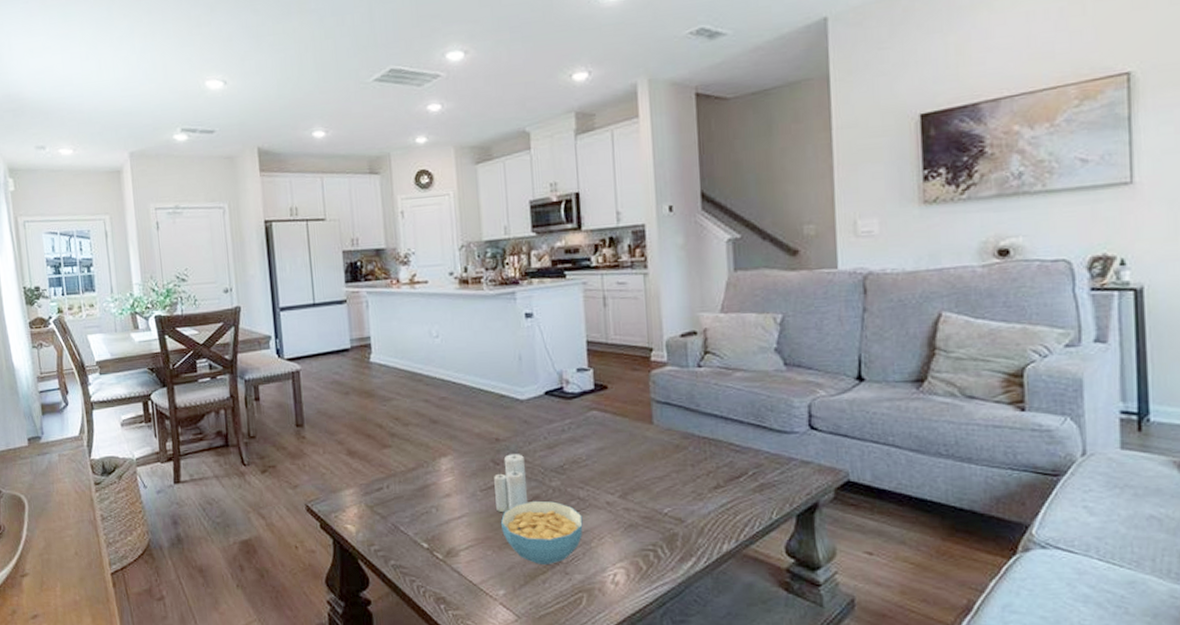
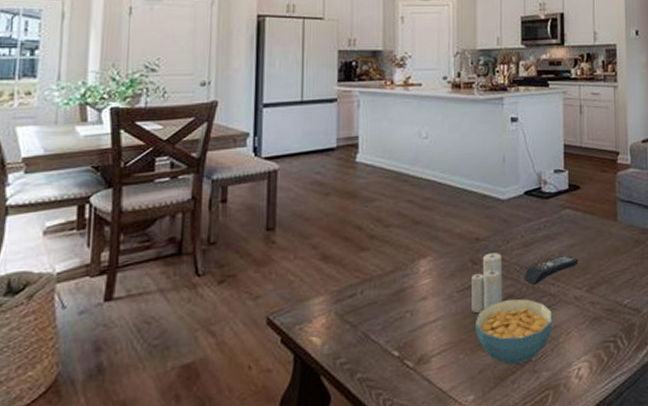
remote control: none [550,459,610,488] -> present [525,255,579,285]

